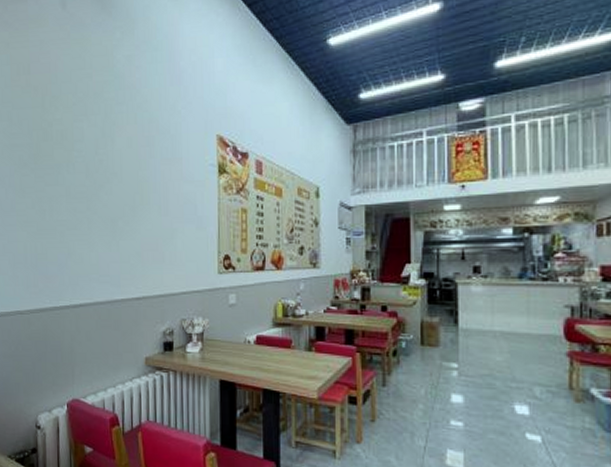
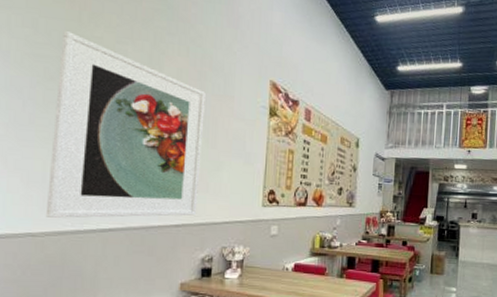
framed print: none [29,118,156,296] -> present [45,31,206,218]

